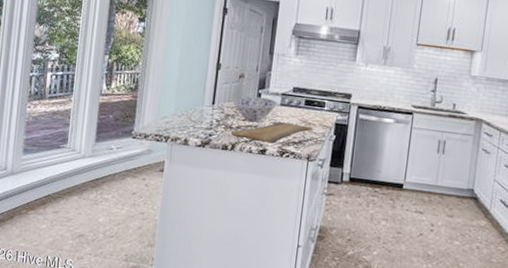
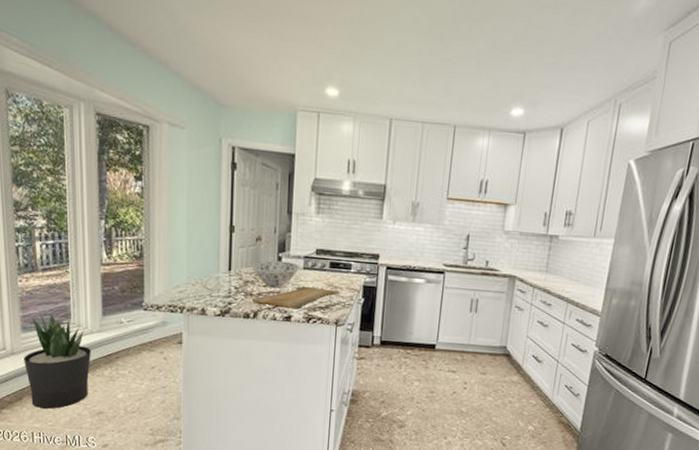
planter: none [20,134,81,229] -> present [24,309,91,409]

